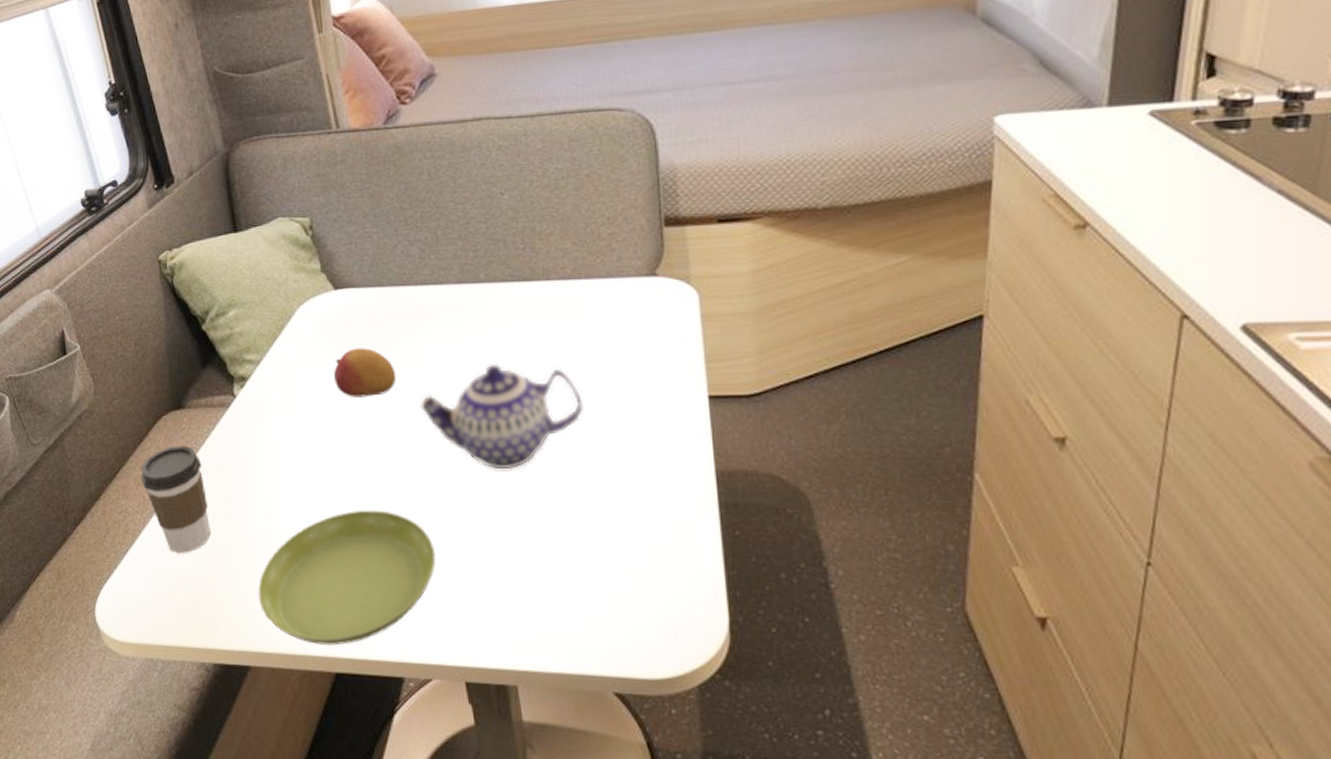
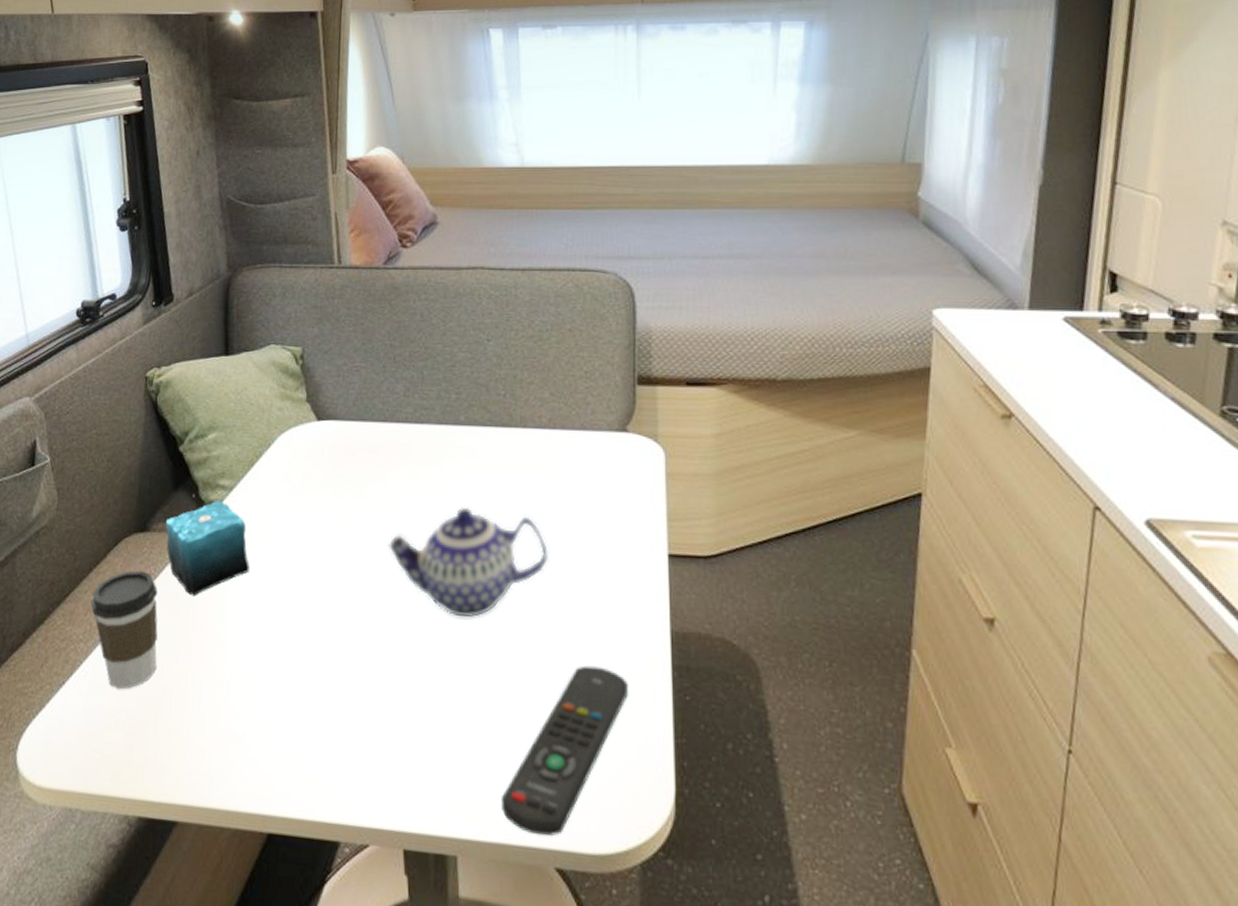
candle: none [199,371,286,466] -> present [165,495,249,596]
saucer: present [258,510,436,646] -> none [196,652,387,802]
fruit: present [333,348,397,397] -> none [305,481,368,533]
remote control: none [555,508,675,666] -> present [500,665,628,837]

